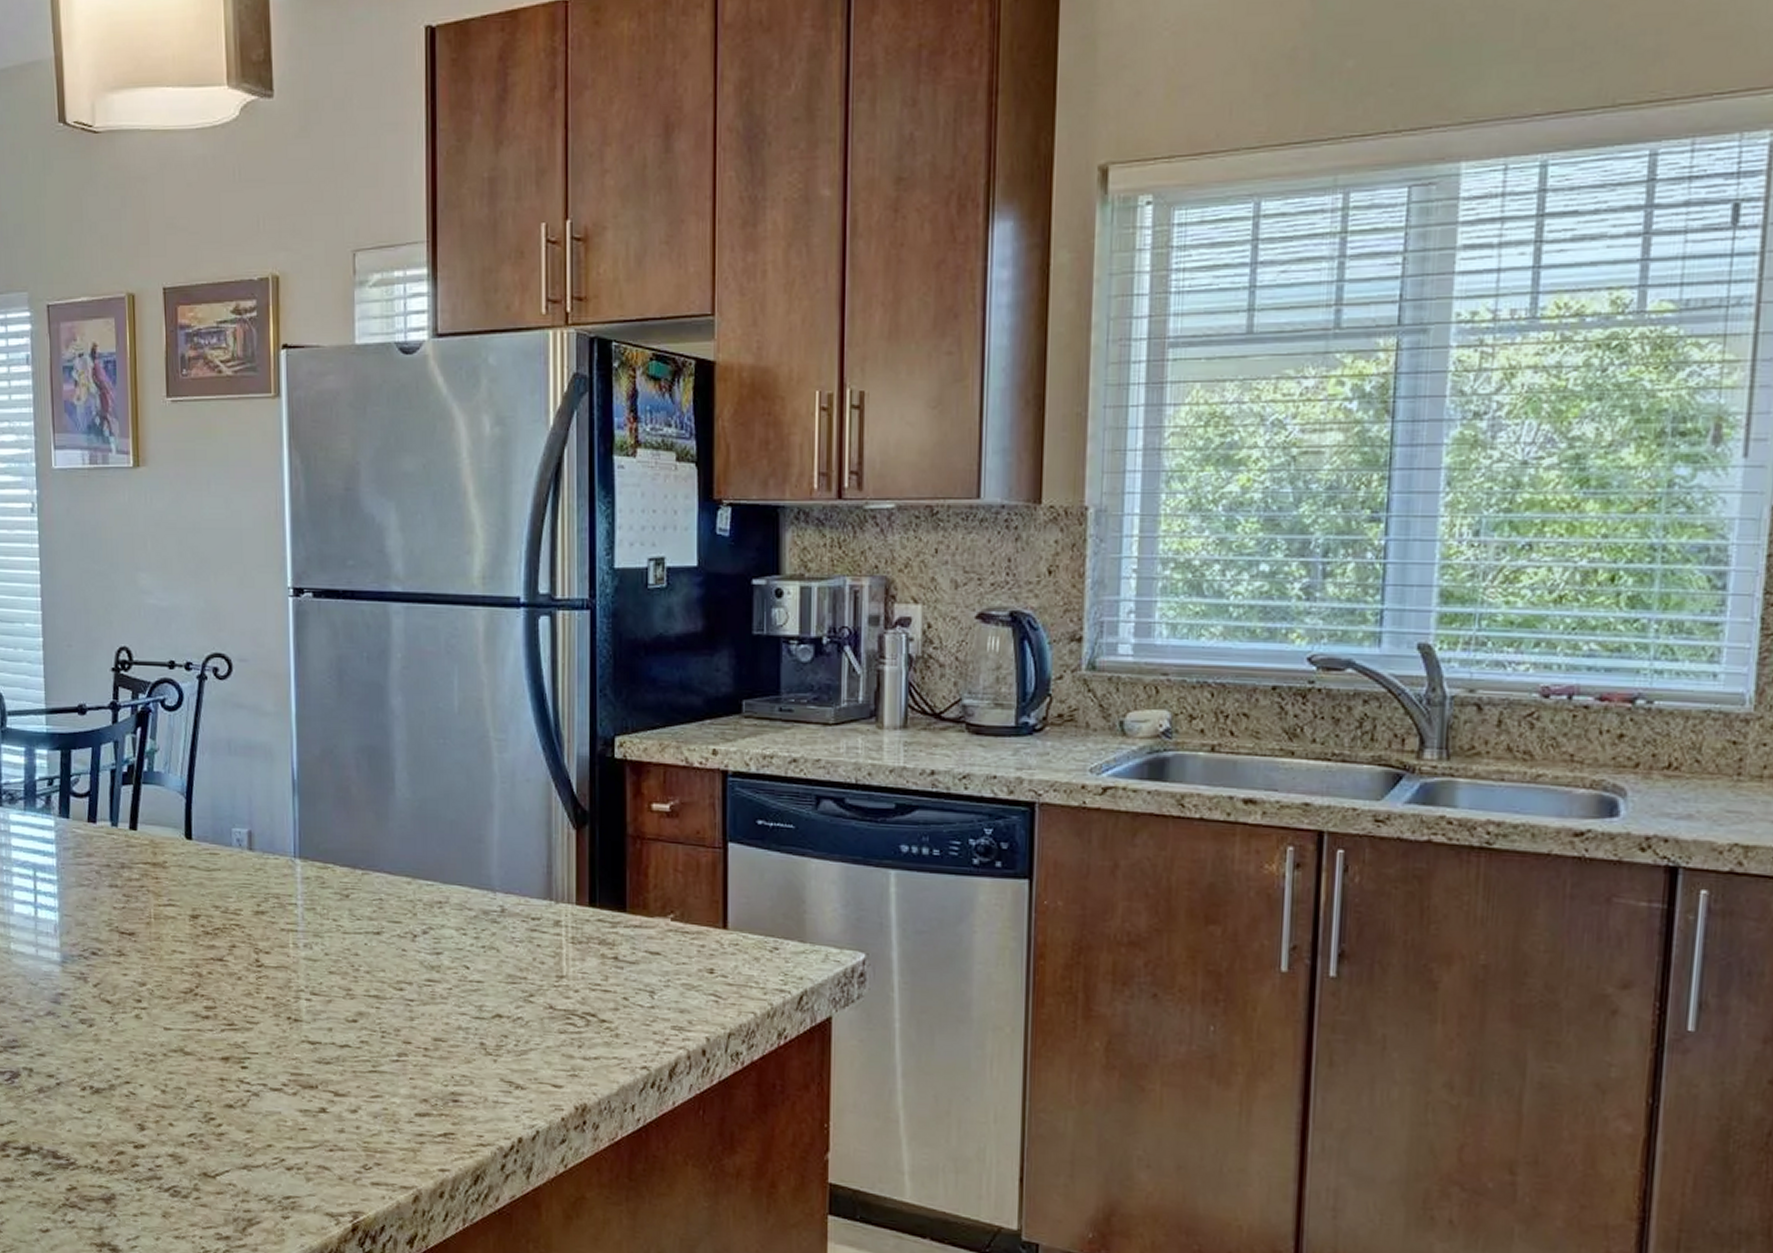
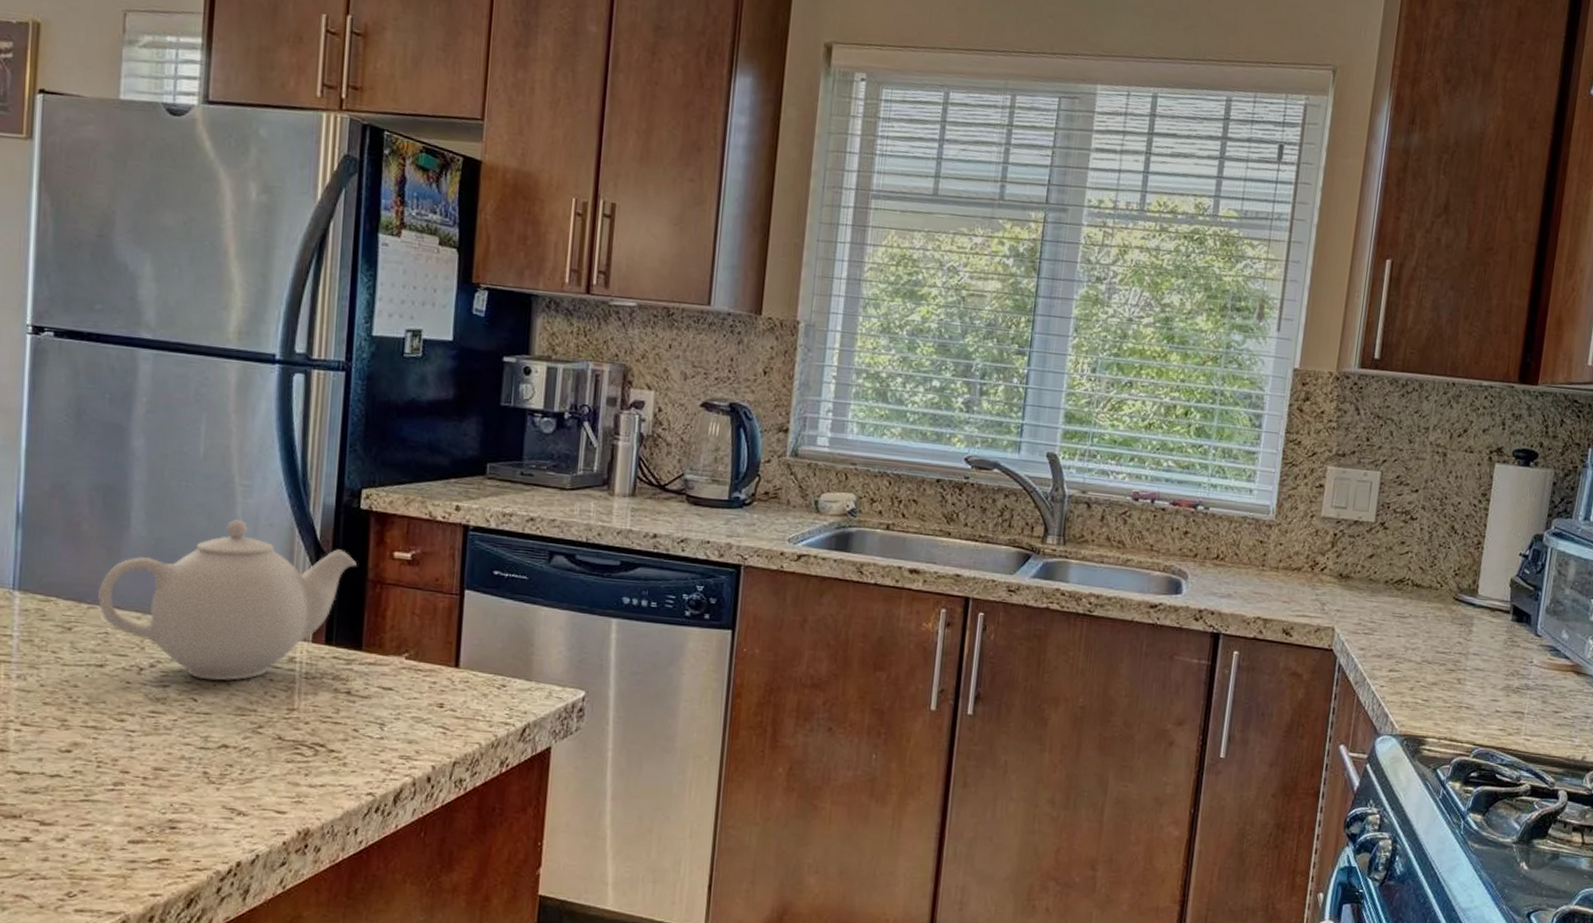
teapot: none [371,776,615,947] -> present [98,519,357,681]

